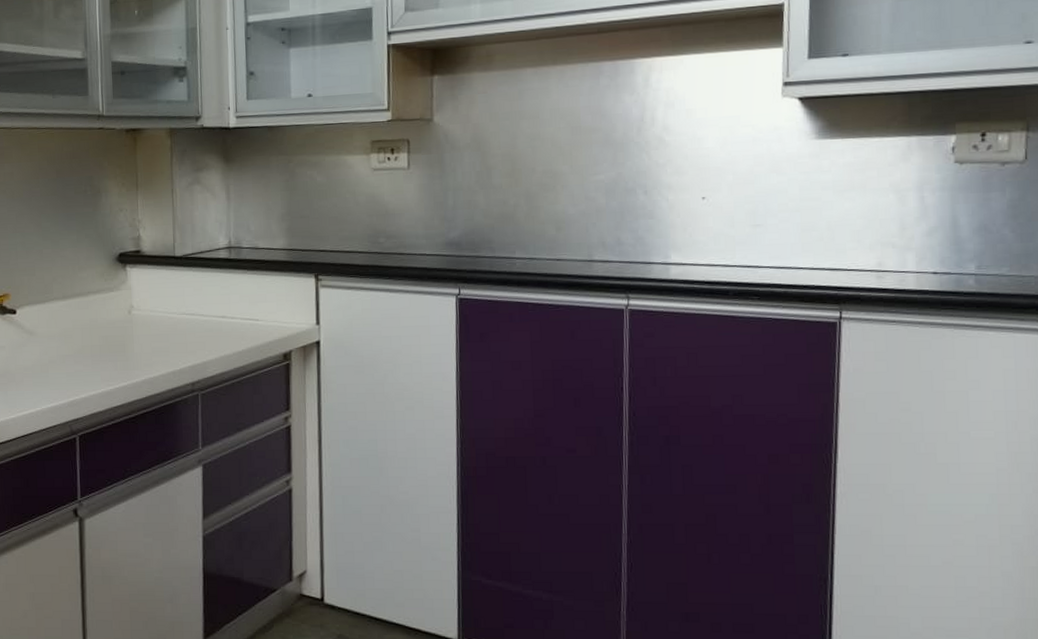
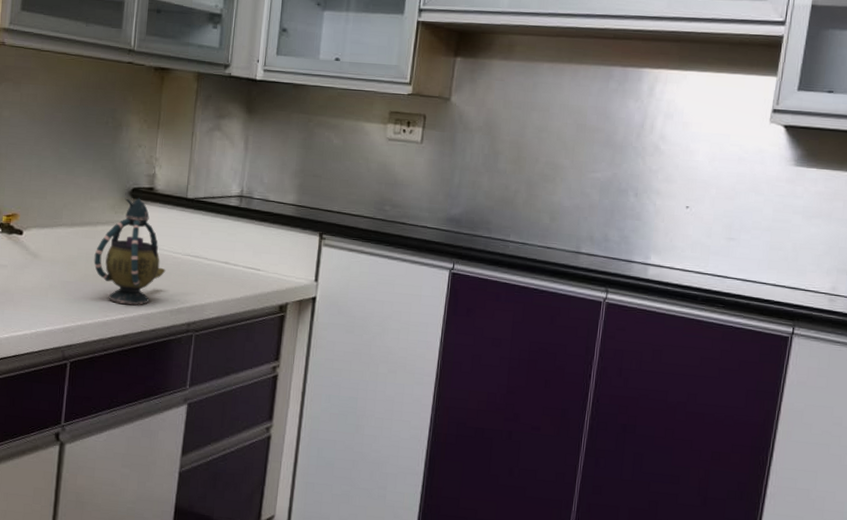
teapot: none [89,262,163,371] -> present [94,198,166,305]

